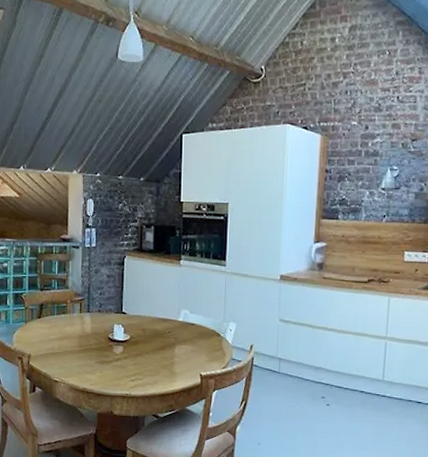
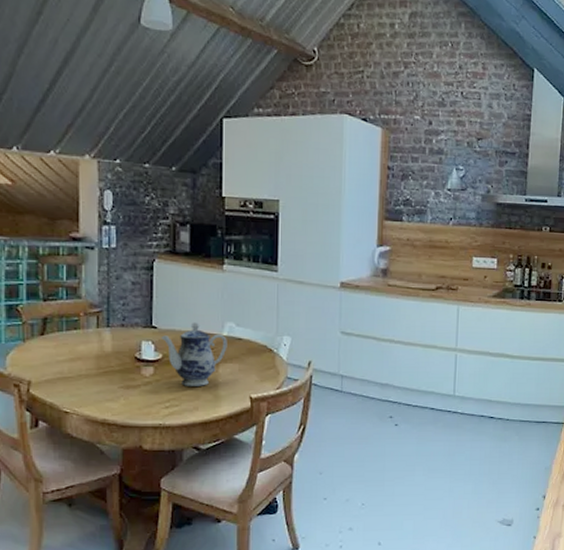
teapot: none [129,309,182,364] -> present [161,322,227,386]

